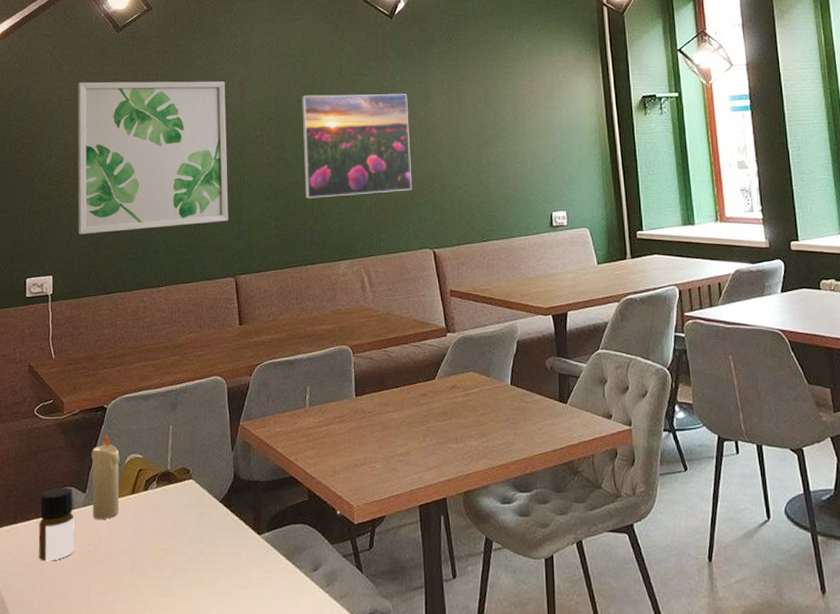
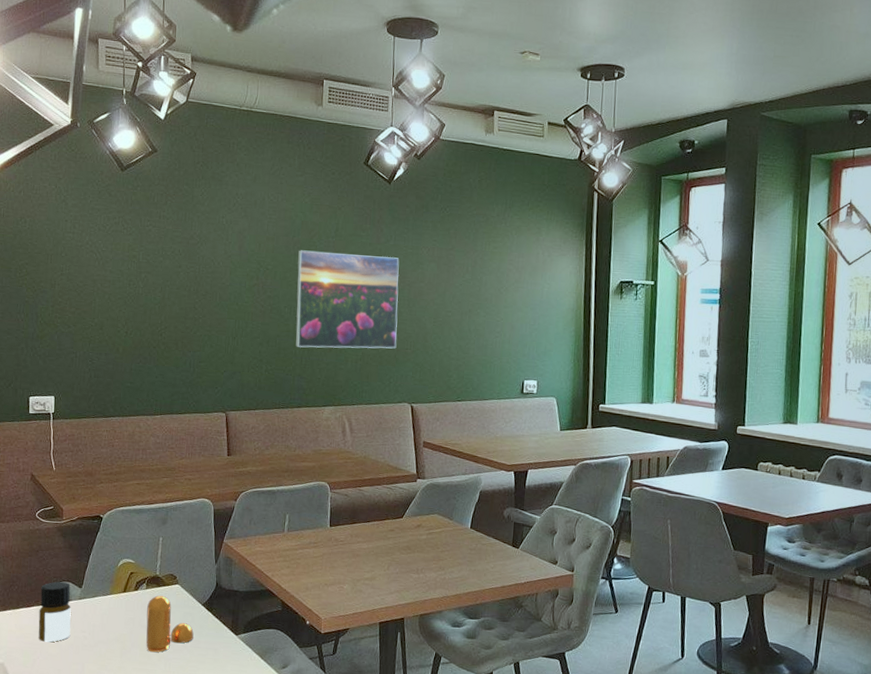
wall art: present [77,81,229,234] -> none [79,216,226,362]
candle: present [91,433,120,519] -> none [87,539,114,611]
pepper shaker: none [158,494,212,564] -> present [146,595,194,653]

